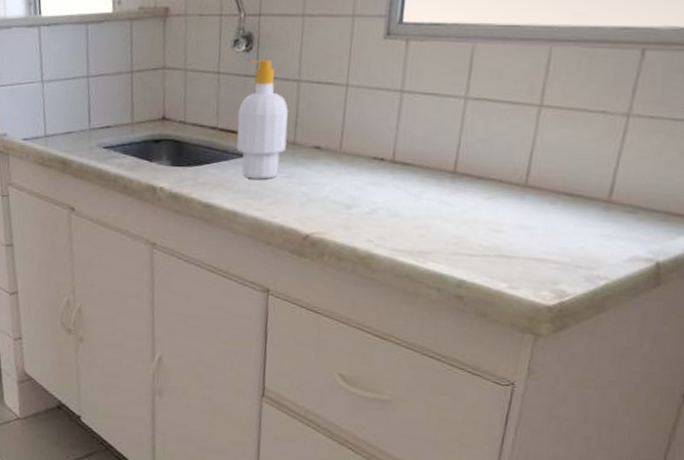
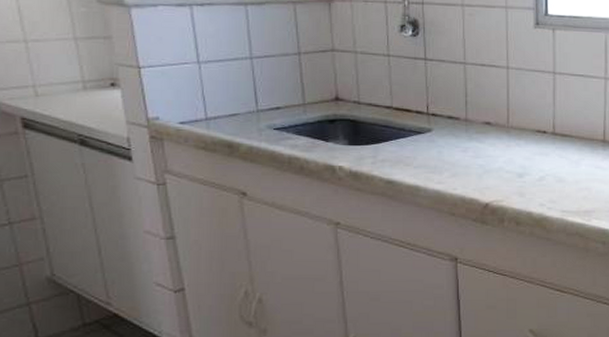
soap bottle: present [236,59,288,179] -> none [411,43,459,154]

